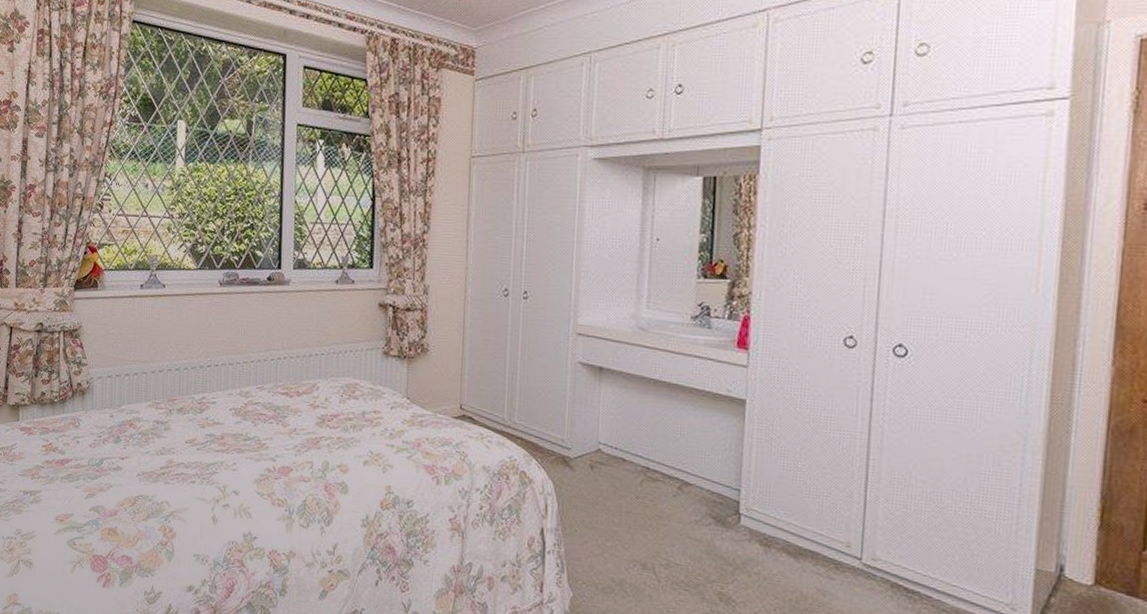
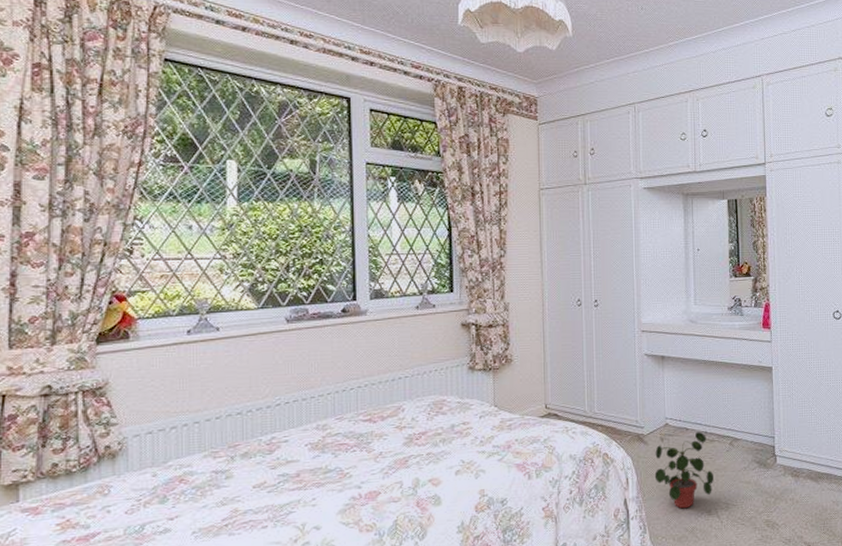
potted plant: none [579,465,655,555] -> present [654,431,715,509]

